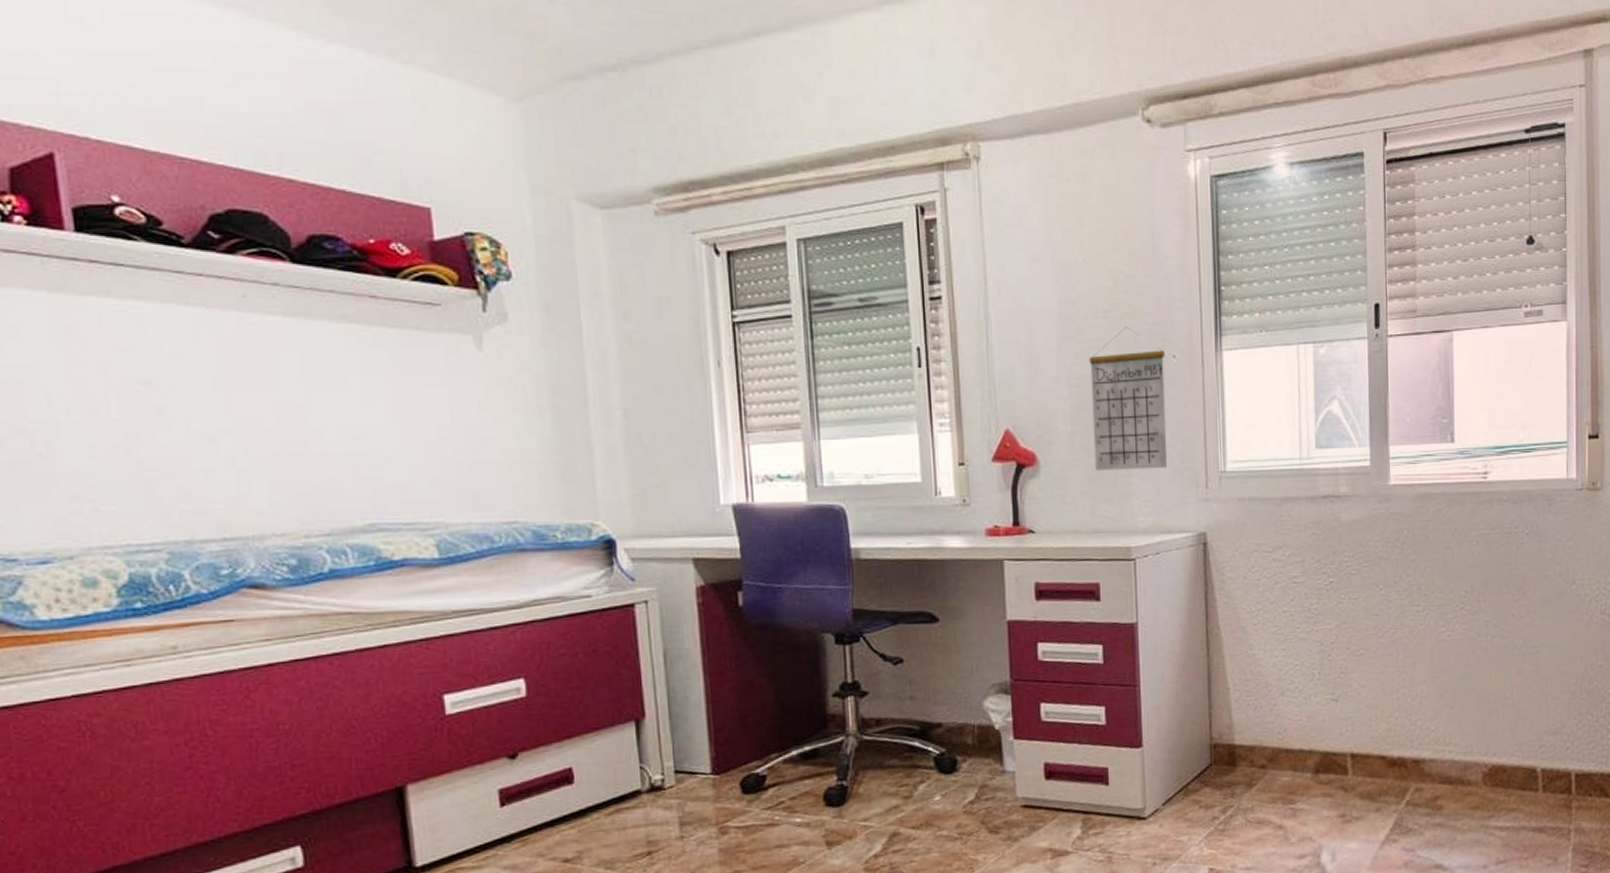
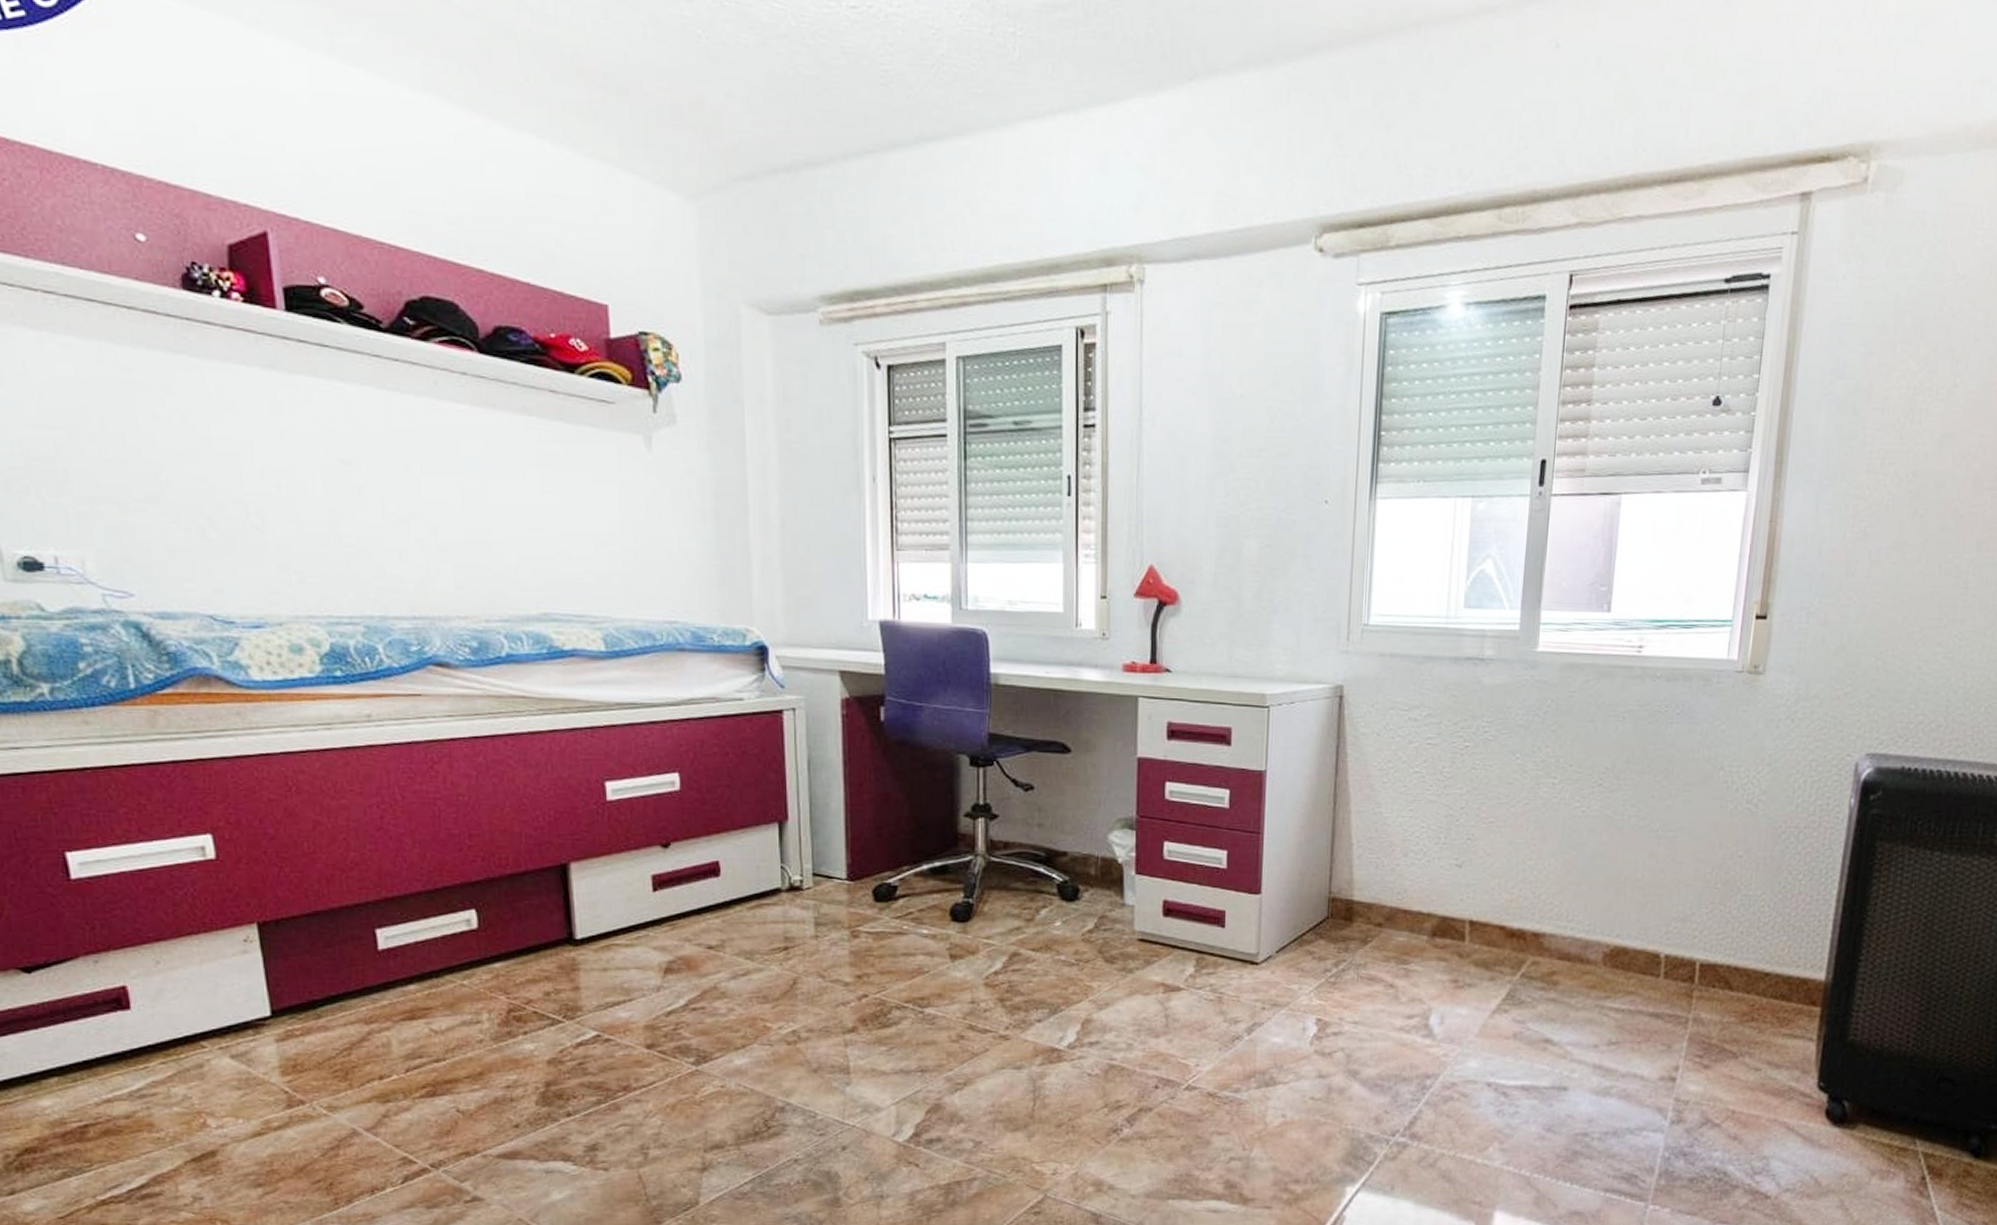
calendar: present [1088,327,1168,471] -> none [1236,467,1317,617]

